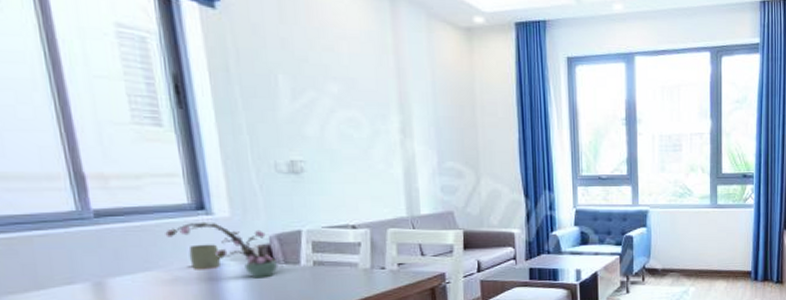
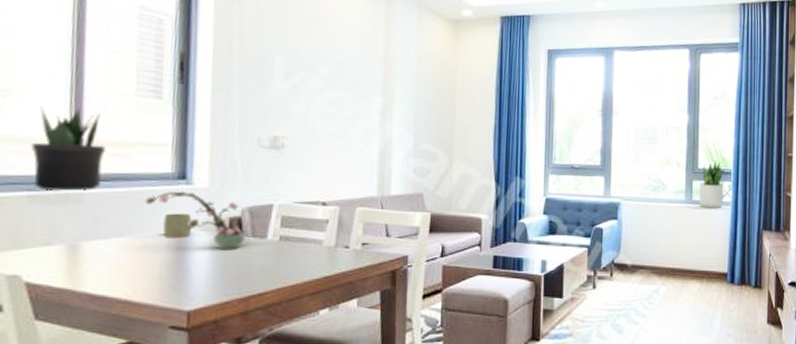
planter: none [28,139,114,229] -> present [31,107,107,191]
planter: none [724,165,747,212] -> present [699,161,724,209]

